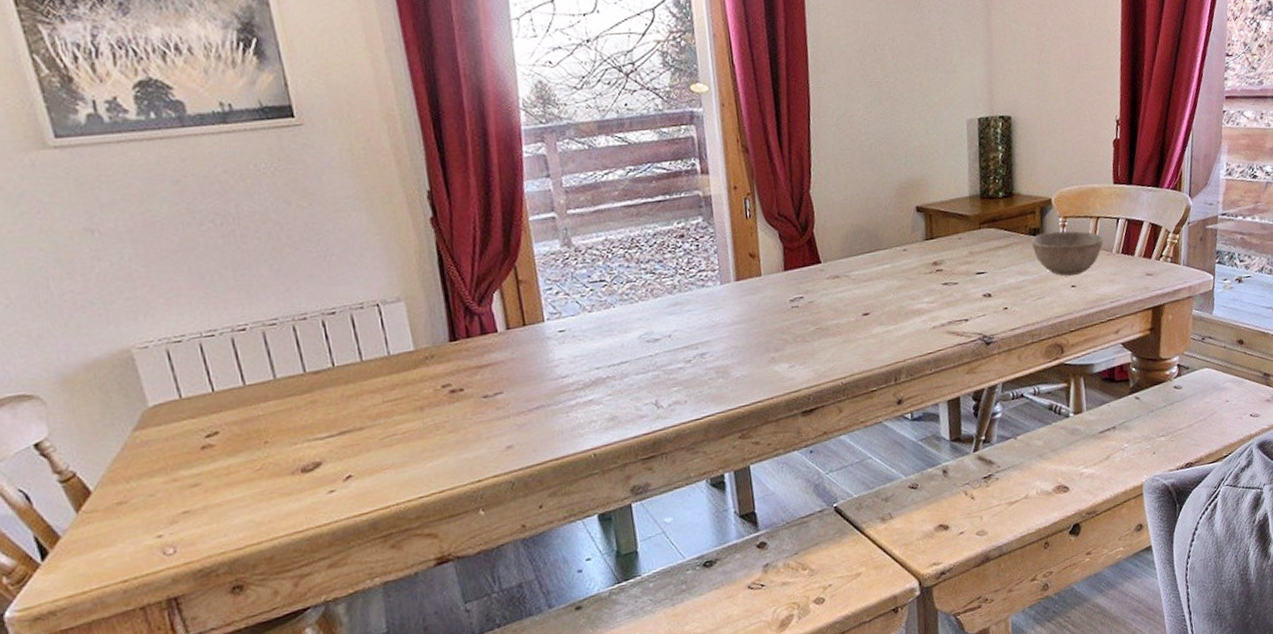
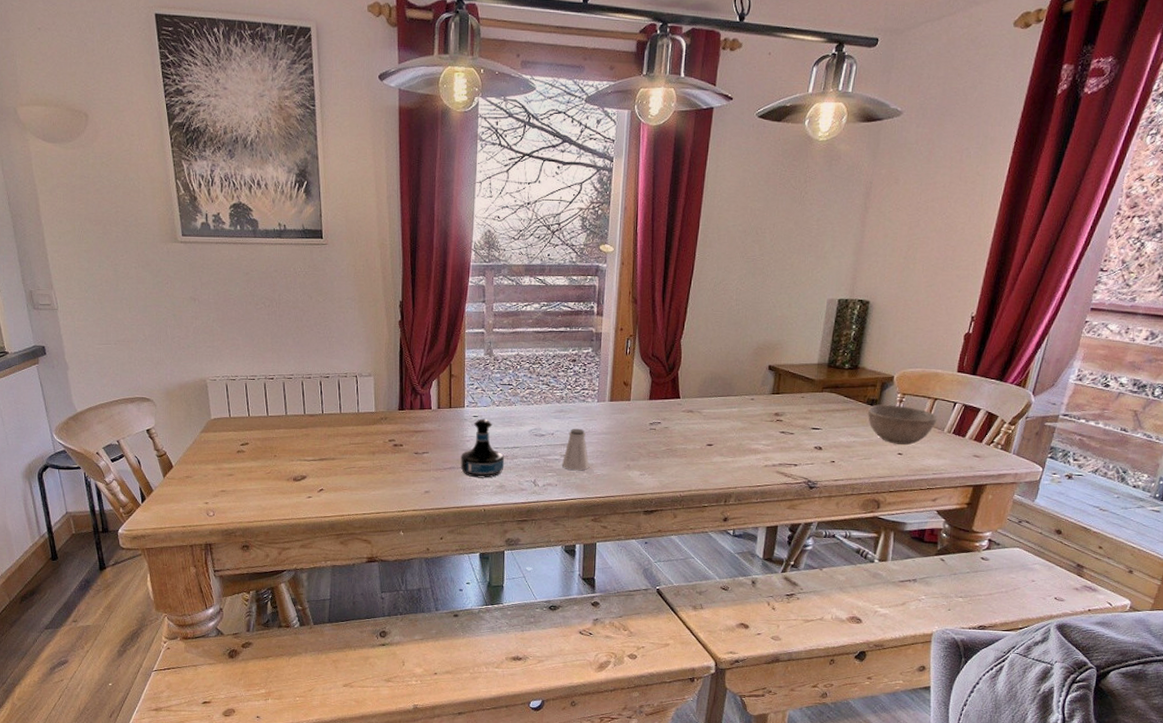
tequila bottle: none [550,331,613,414] -> present [460,418,505,478]
saltshaker: none [688,322,725,379] -> present [562,428,590,471]

